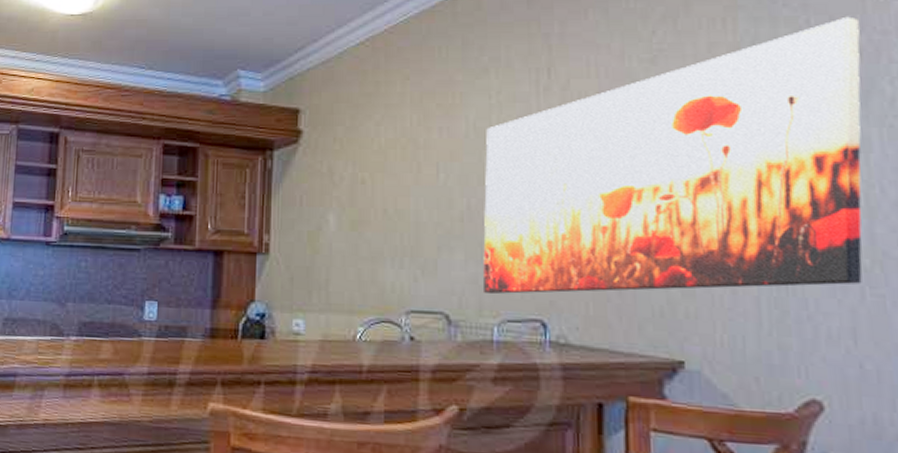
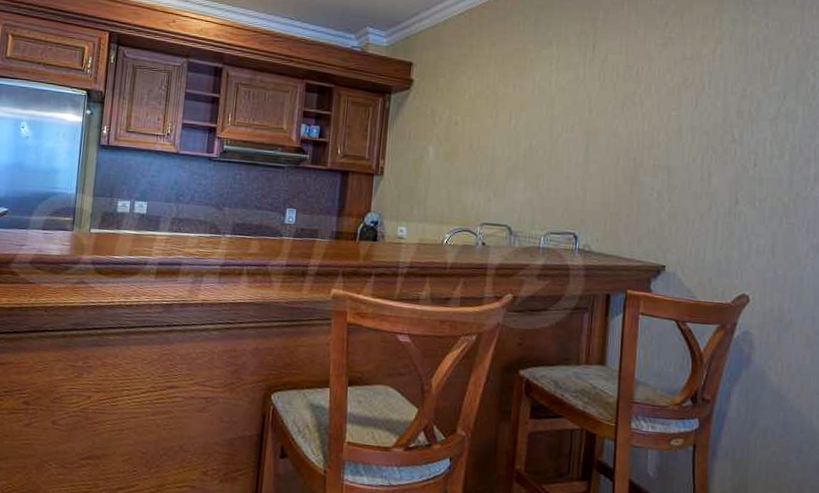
wall art: present [482,16,863,294] -> none [535,23,798,215]

